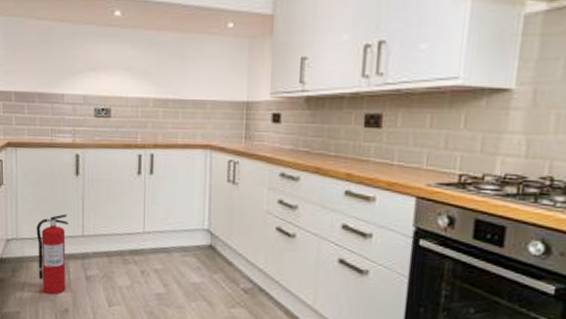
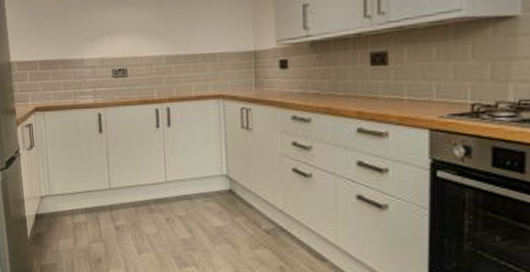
fire extinguisher: present [36,214,68,294] -> none [66,169,98,245]

